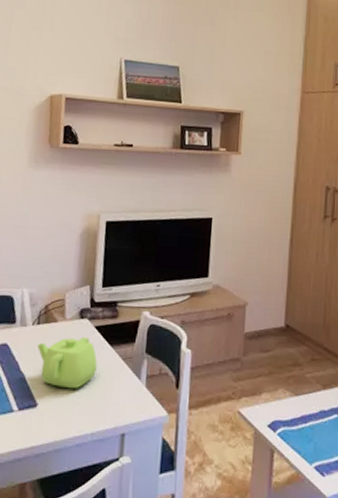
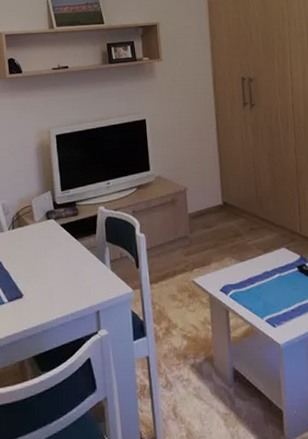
teapot: present [37,337,97,389] -> none [15,235,67,279]

